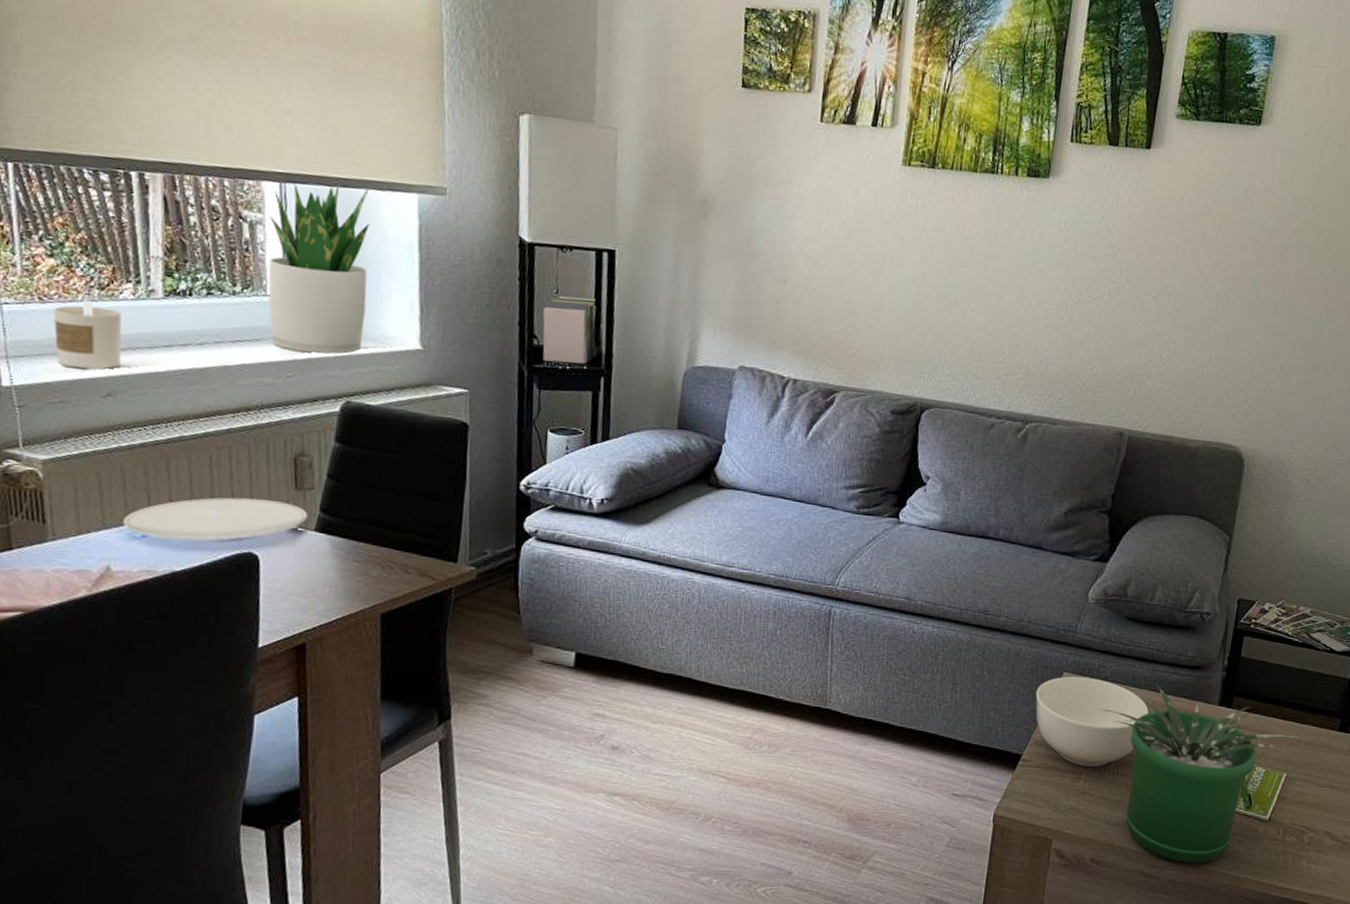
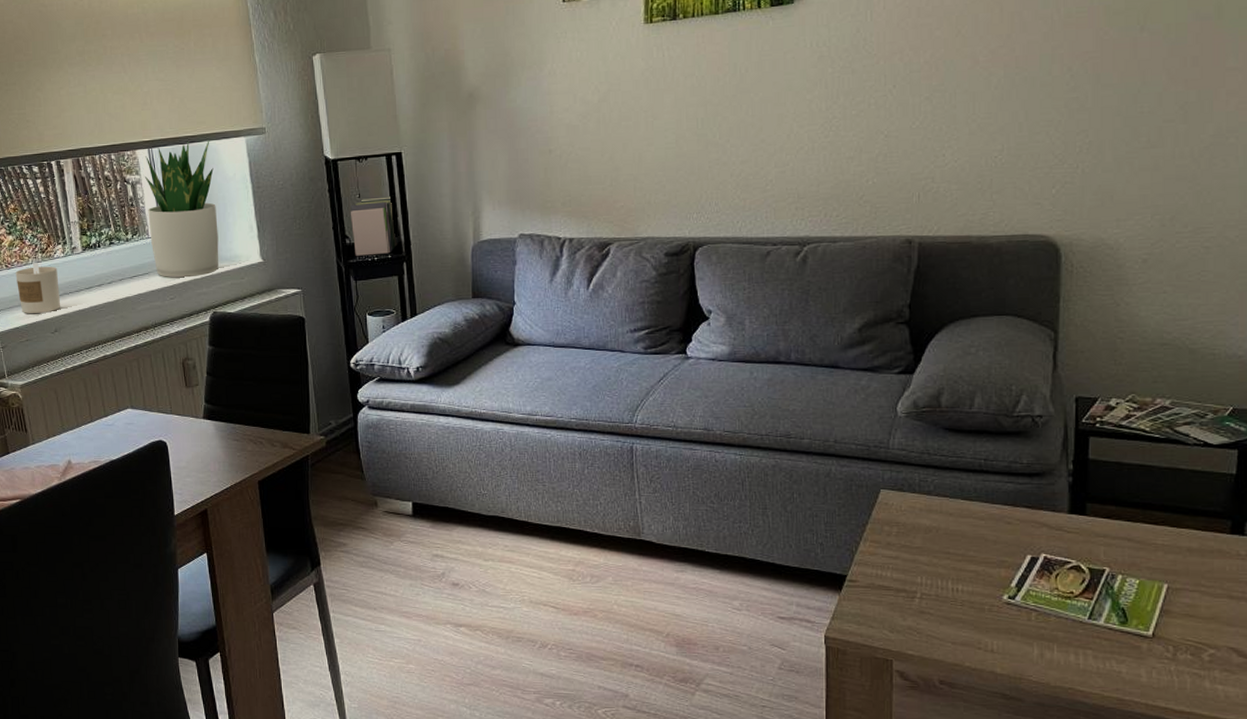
plate: present [123,497,308,542] -> none [75,398,197,436]
bowl: present [1035,676,1149,767] -> none [853,493,984,585]
planter: present [1098,684,1299,864] -> none [925,495,1178,685]

